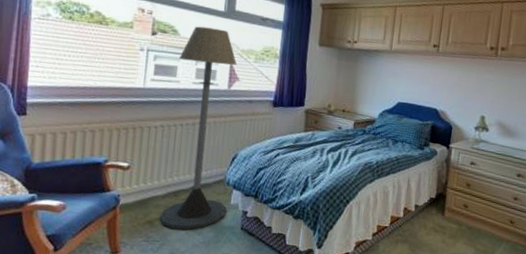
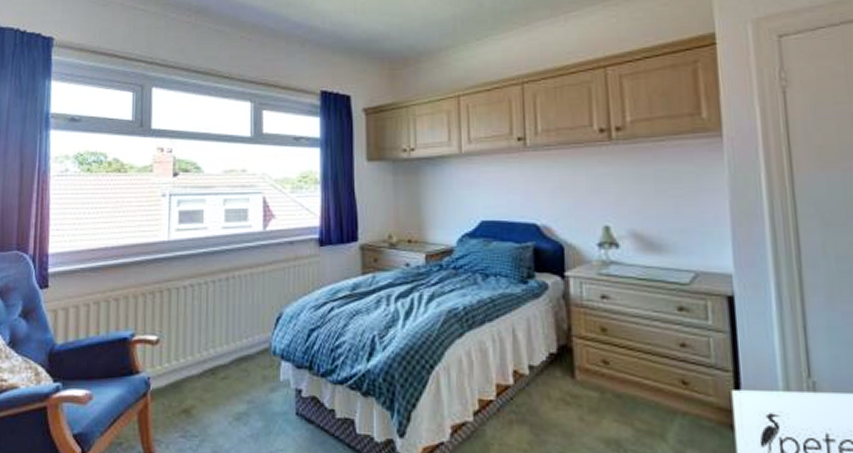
floor lamp: present [159,26,237,230] -> none [196,158,276,420]

